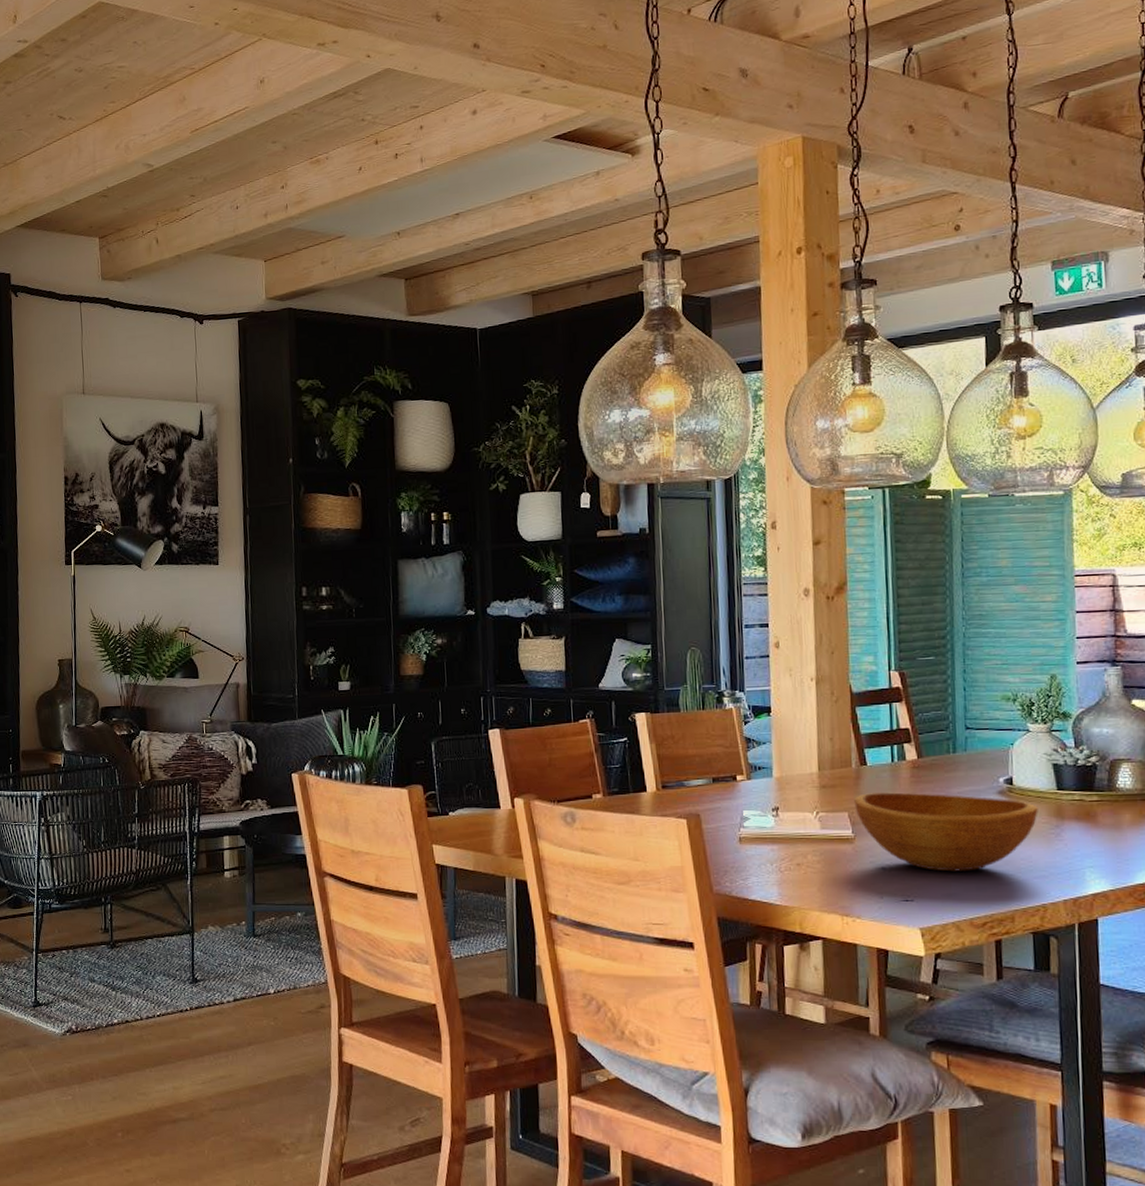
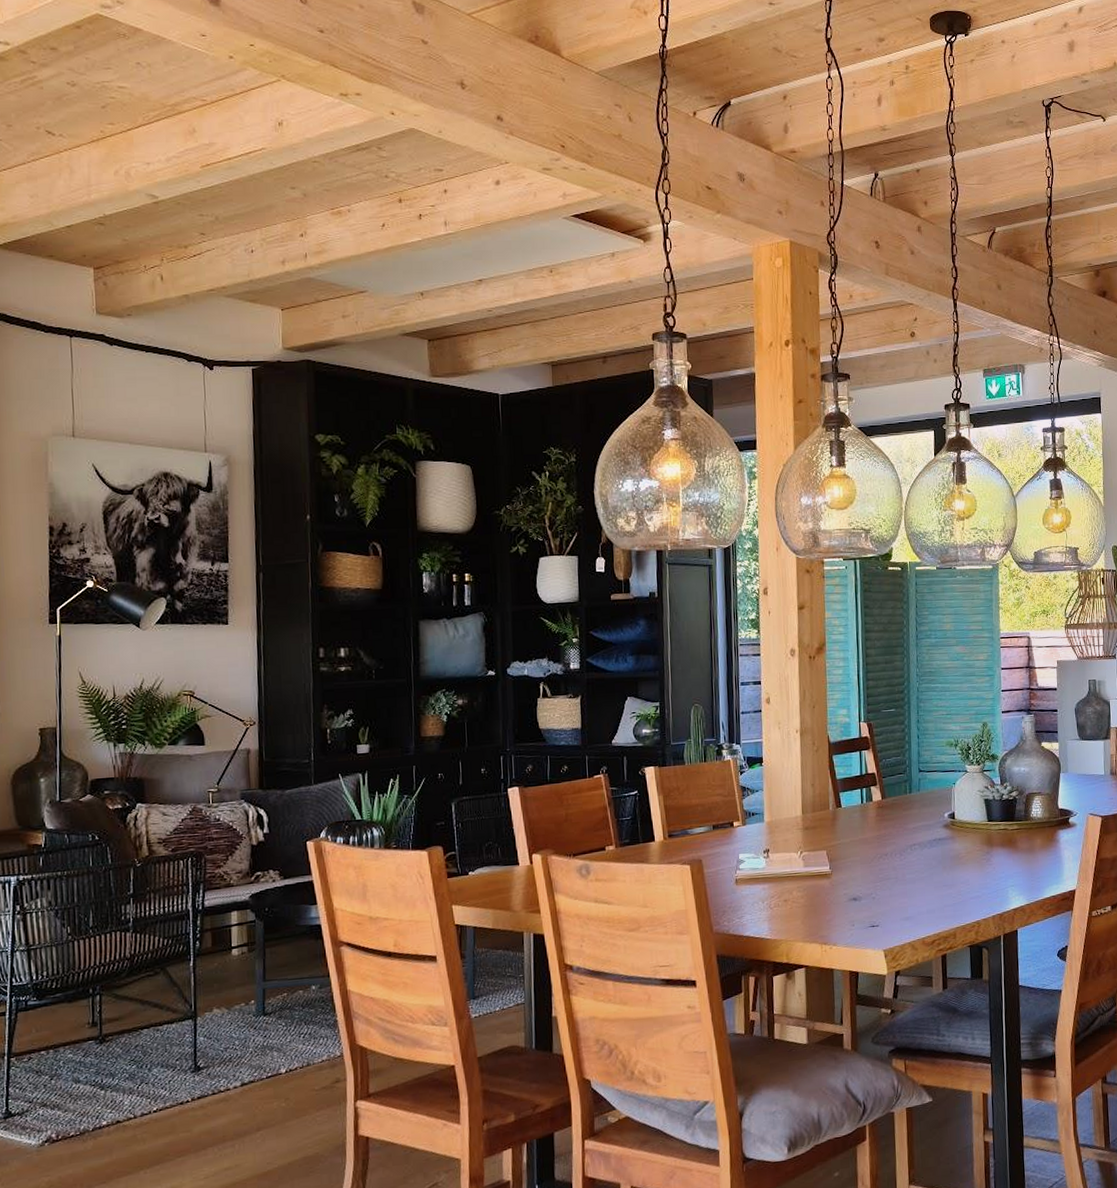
wooden bowl: present [854,792,1038,872] -> none [831,830,974,898]

